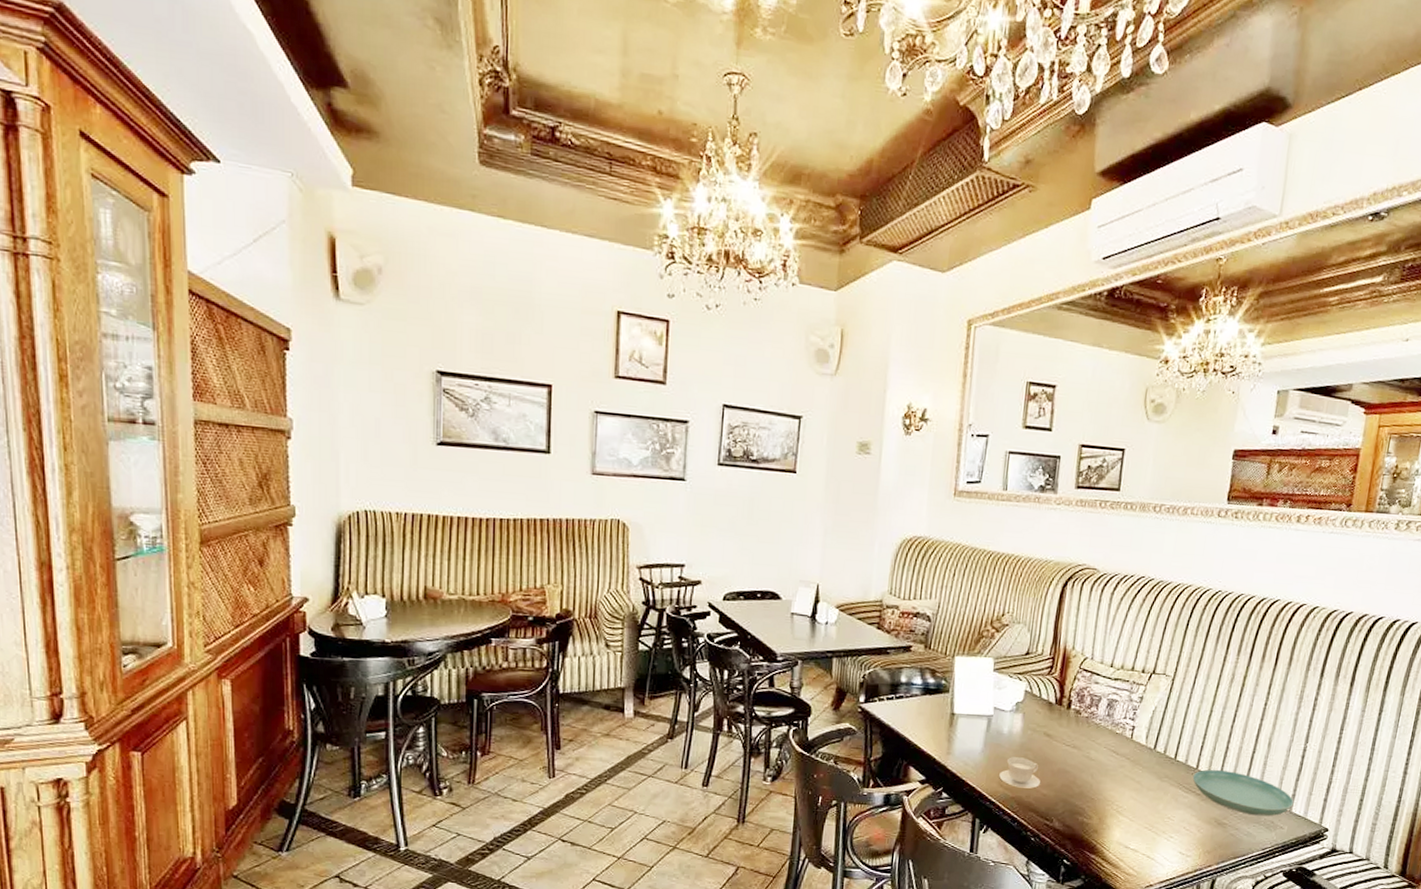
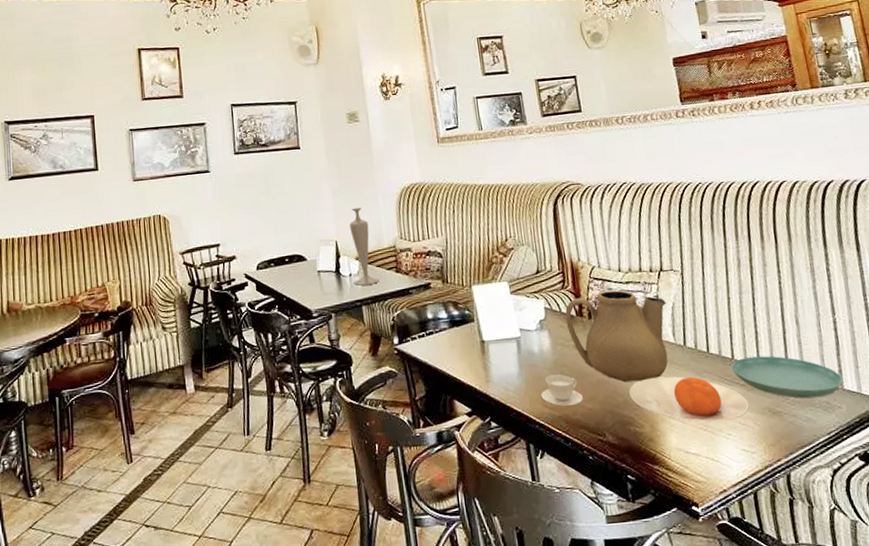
vase: none [828,551,858,637] -> present [349,207,380,286]
teapot: none [1043,684,1150,776] -> present [565,290,669,382]
plate: none [1086,774,1199,825] -> present [628,376,750,423]

